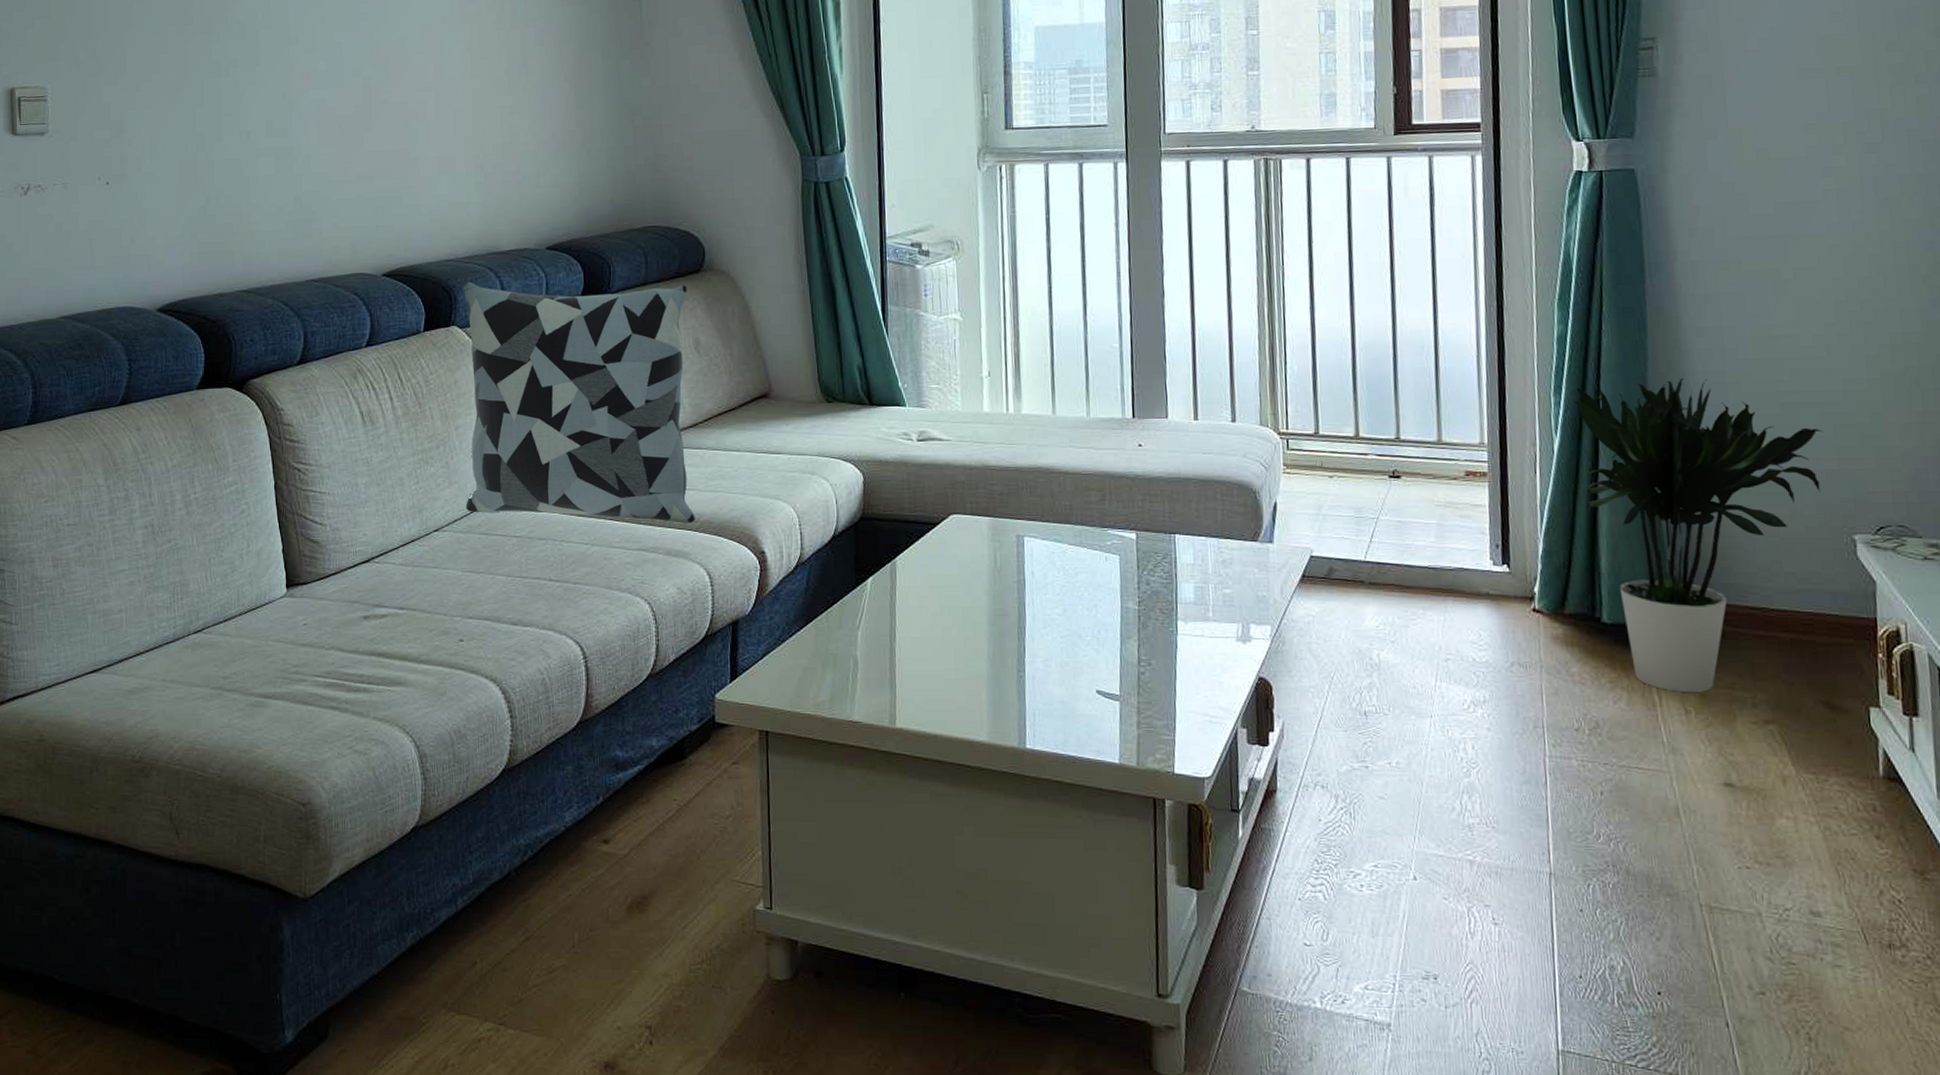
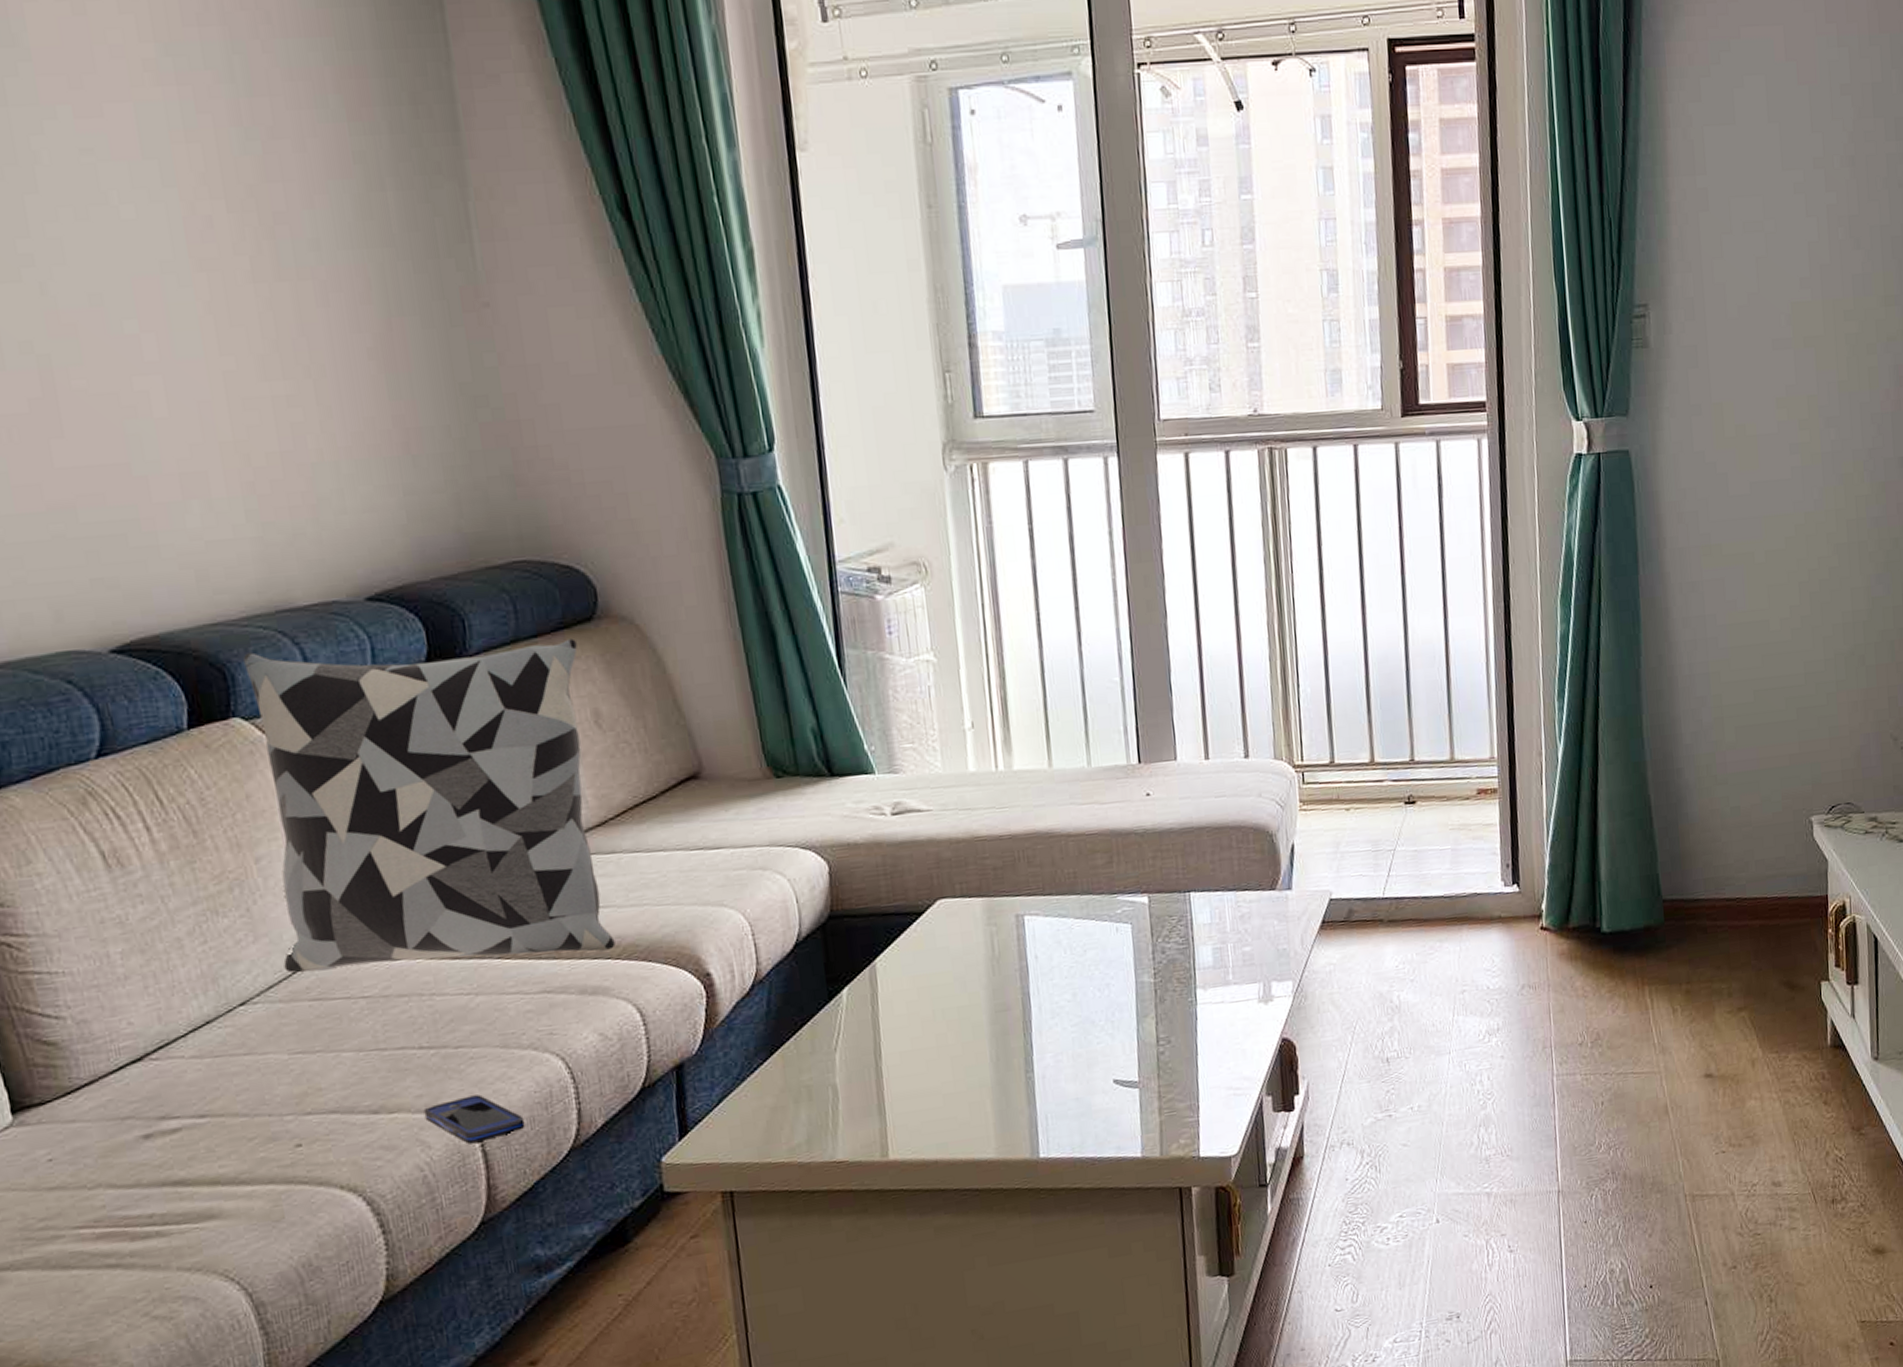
mobile phone: none [547,622,618,659] -> present [423,1094,526,1144]
potted plant: present [1574,378,1823,692] -> none [1576,672,1788,993]

